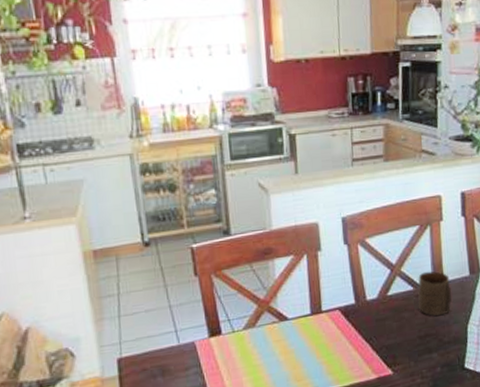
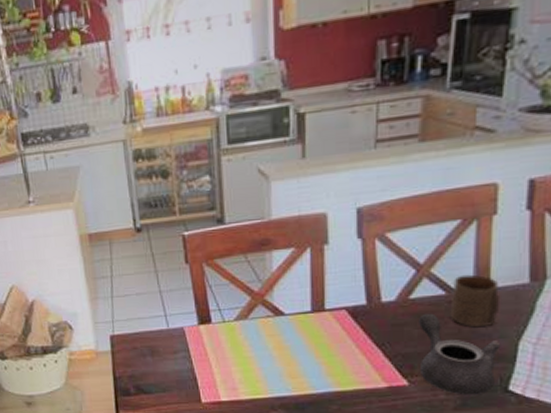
teapot: none [396,307,456,377] -> present [419,313,501,395]

